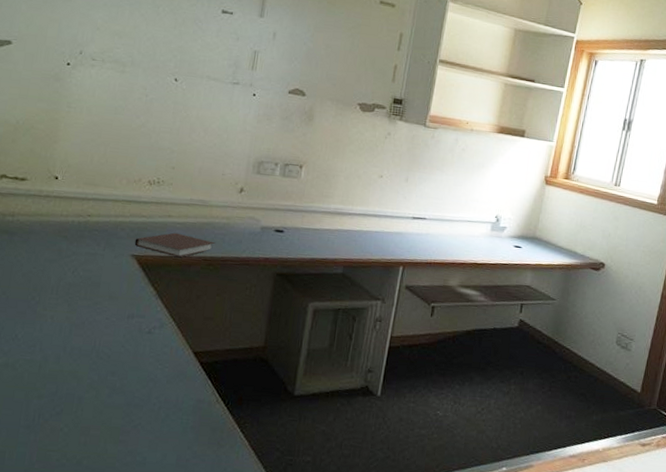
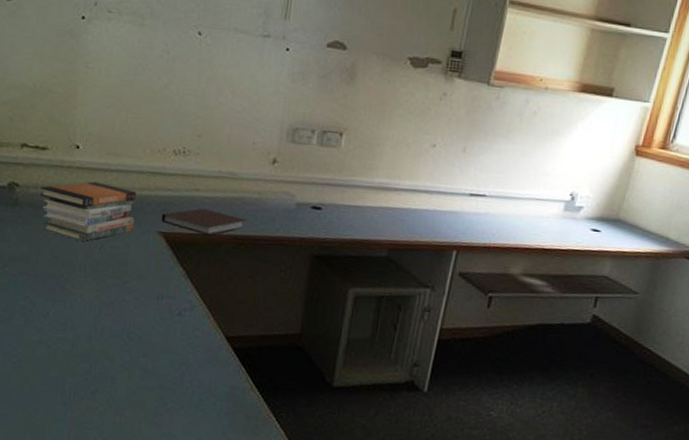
book stack: none [16,209,112,266] -> present [40,181,137,242]

